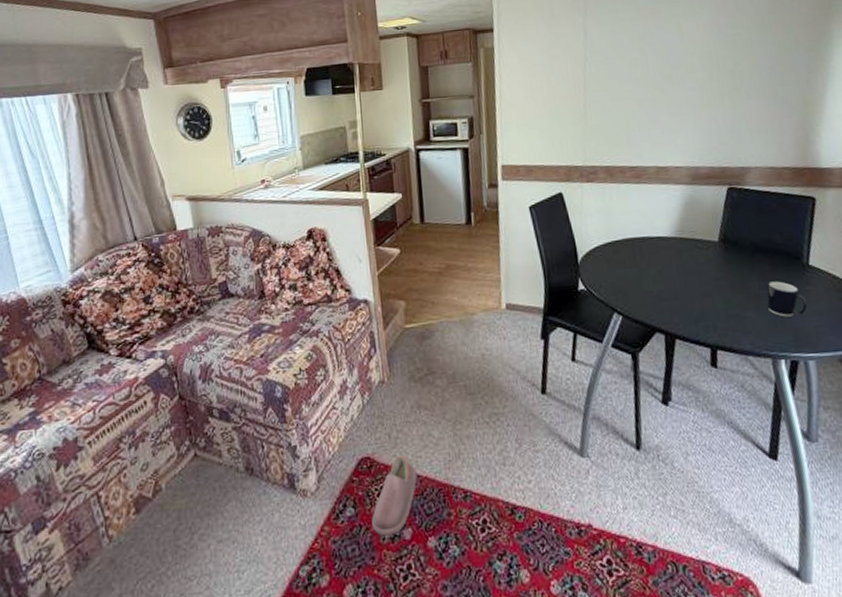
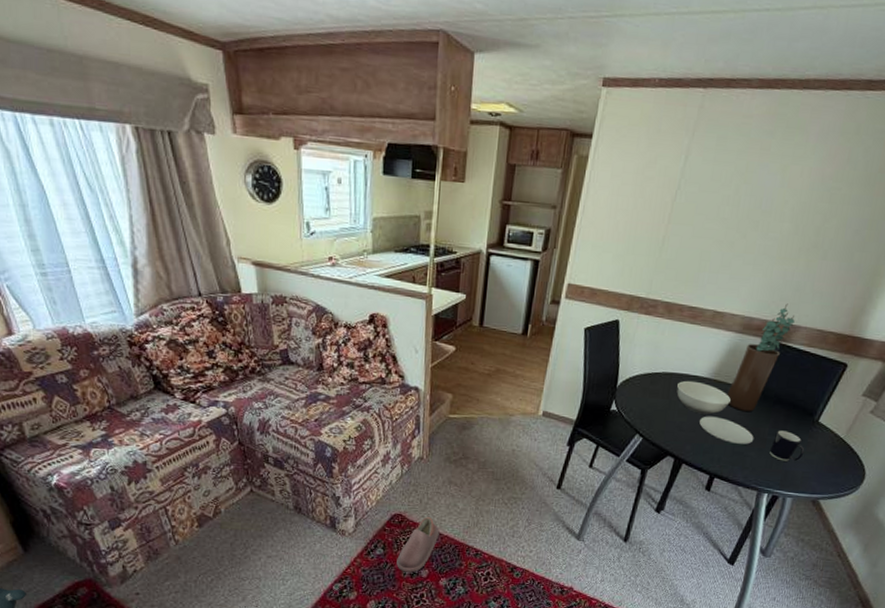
bowl: none [642,242,705,278] -> present [676,380,731,415]
plate: none [678,278,746,306] -> present [699,416,754,444]
vase: none [698,147,743,268] -> present [726,303,795,413]

